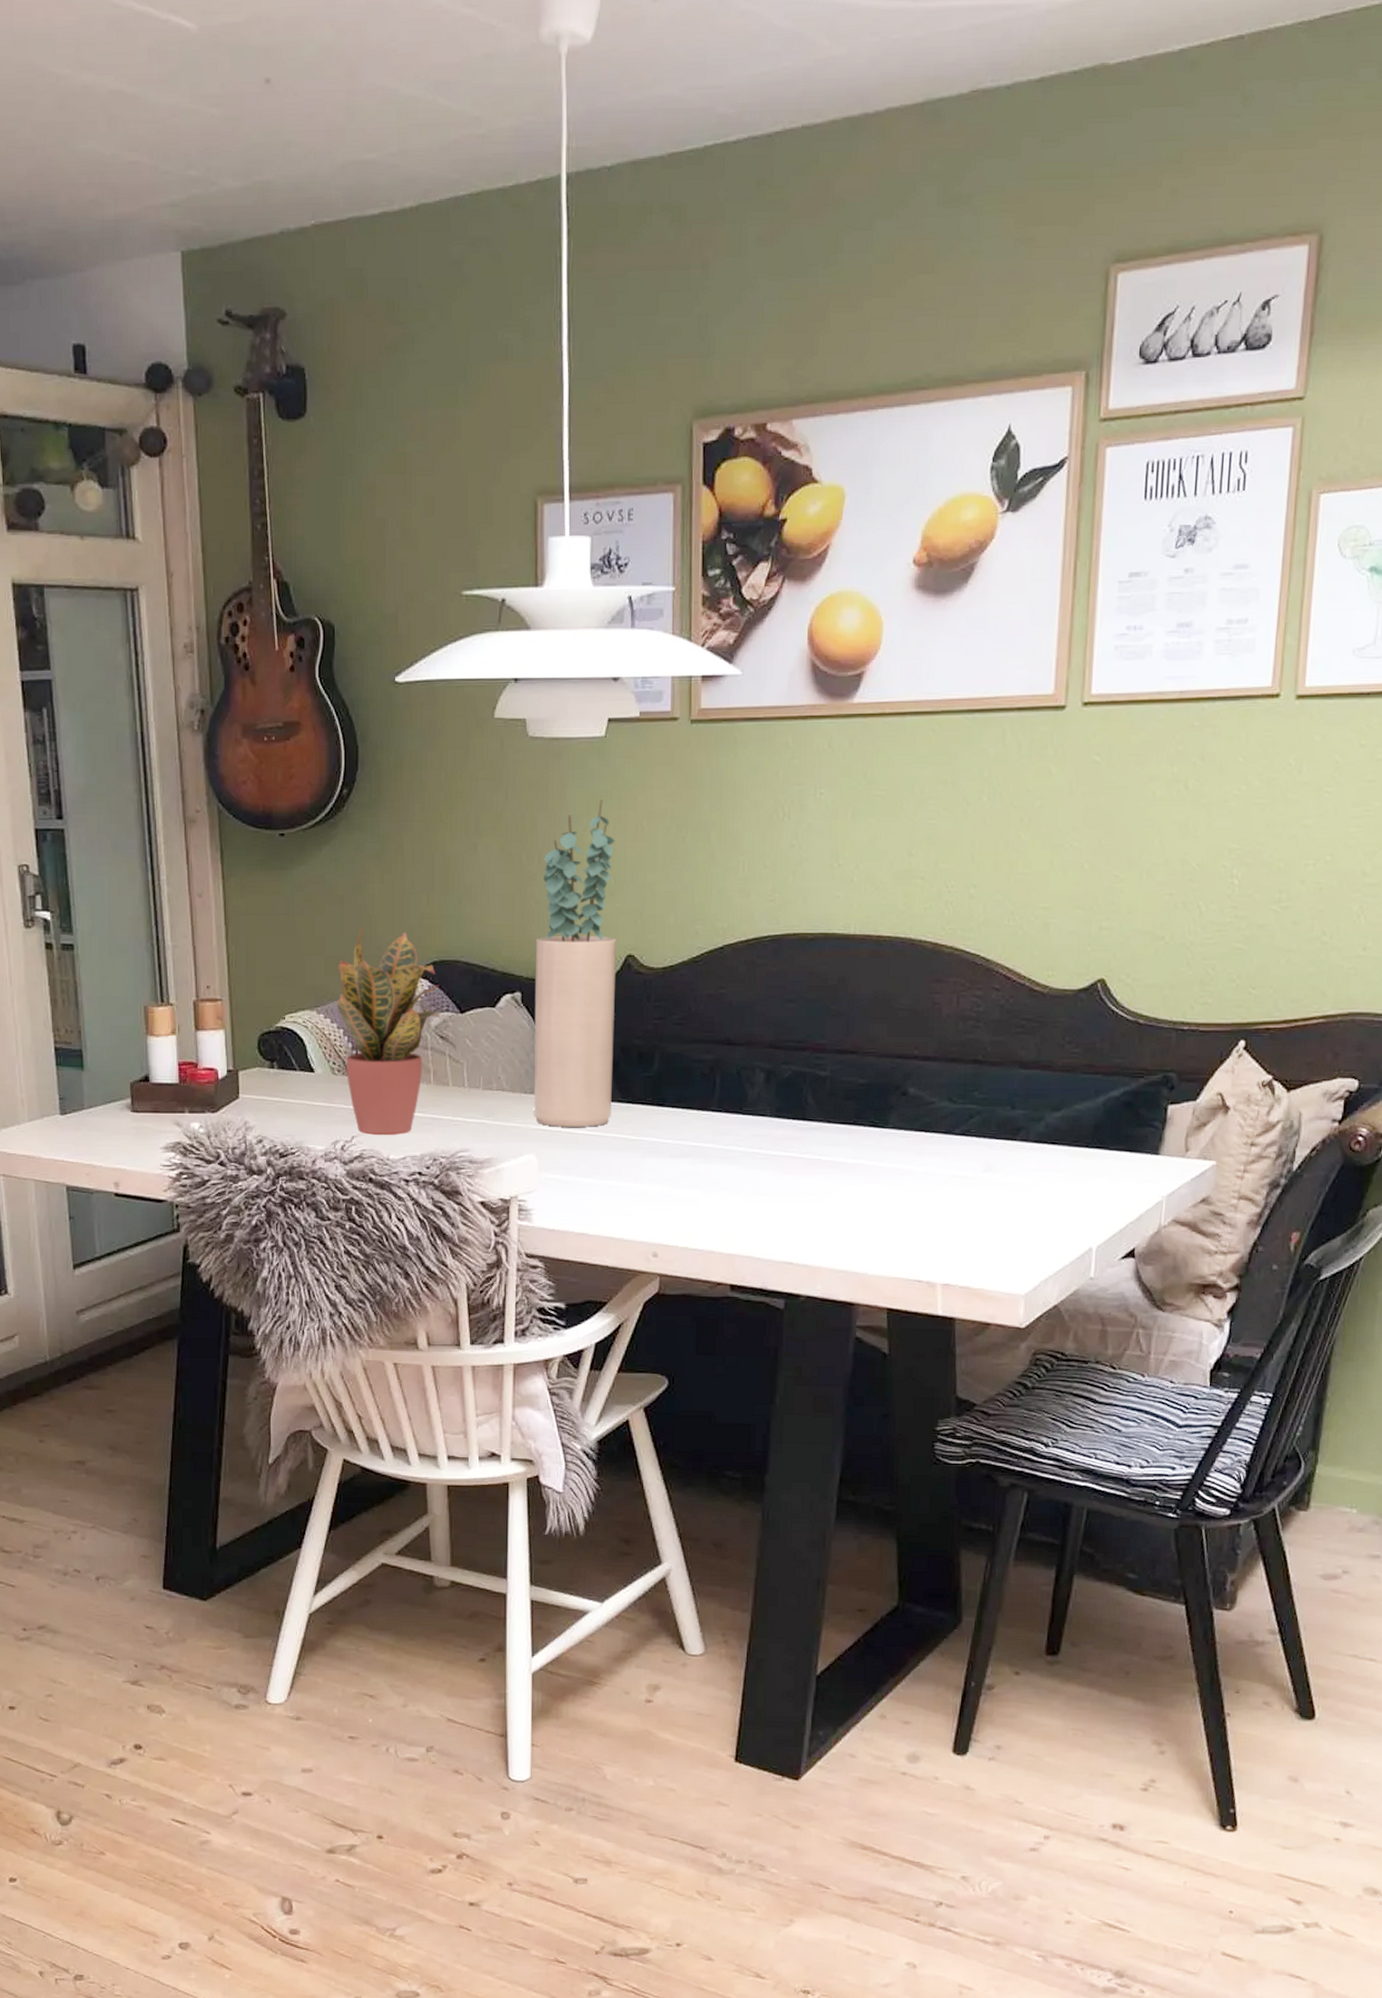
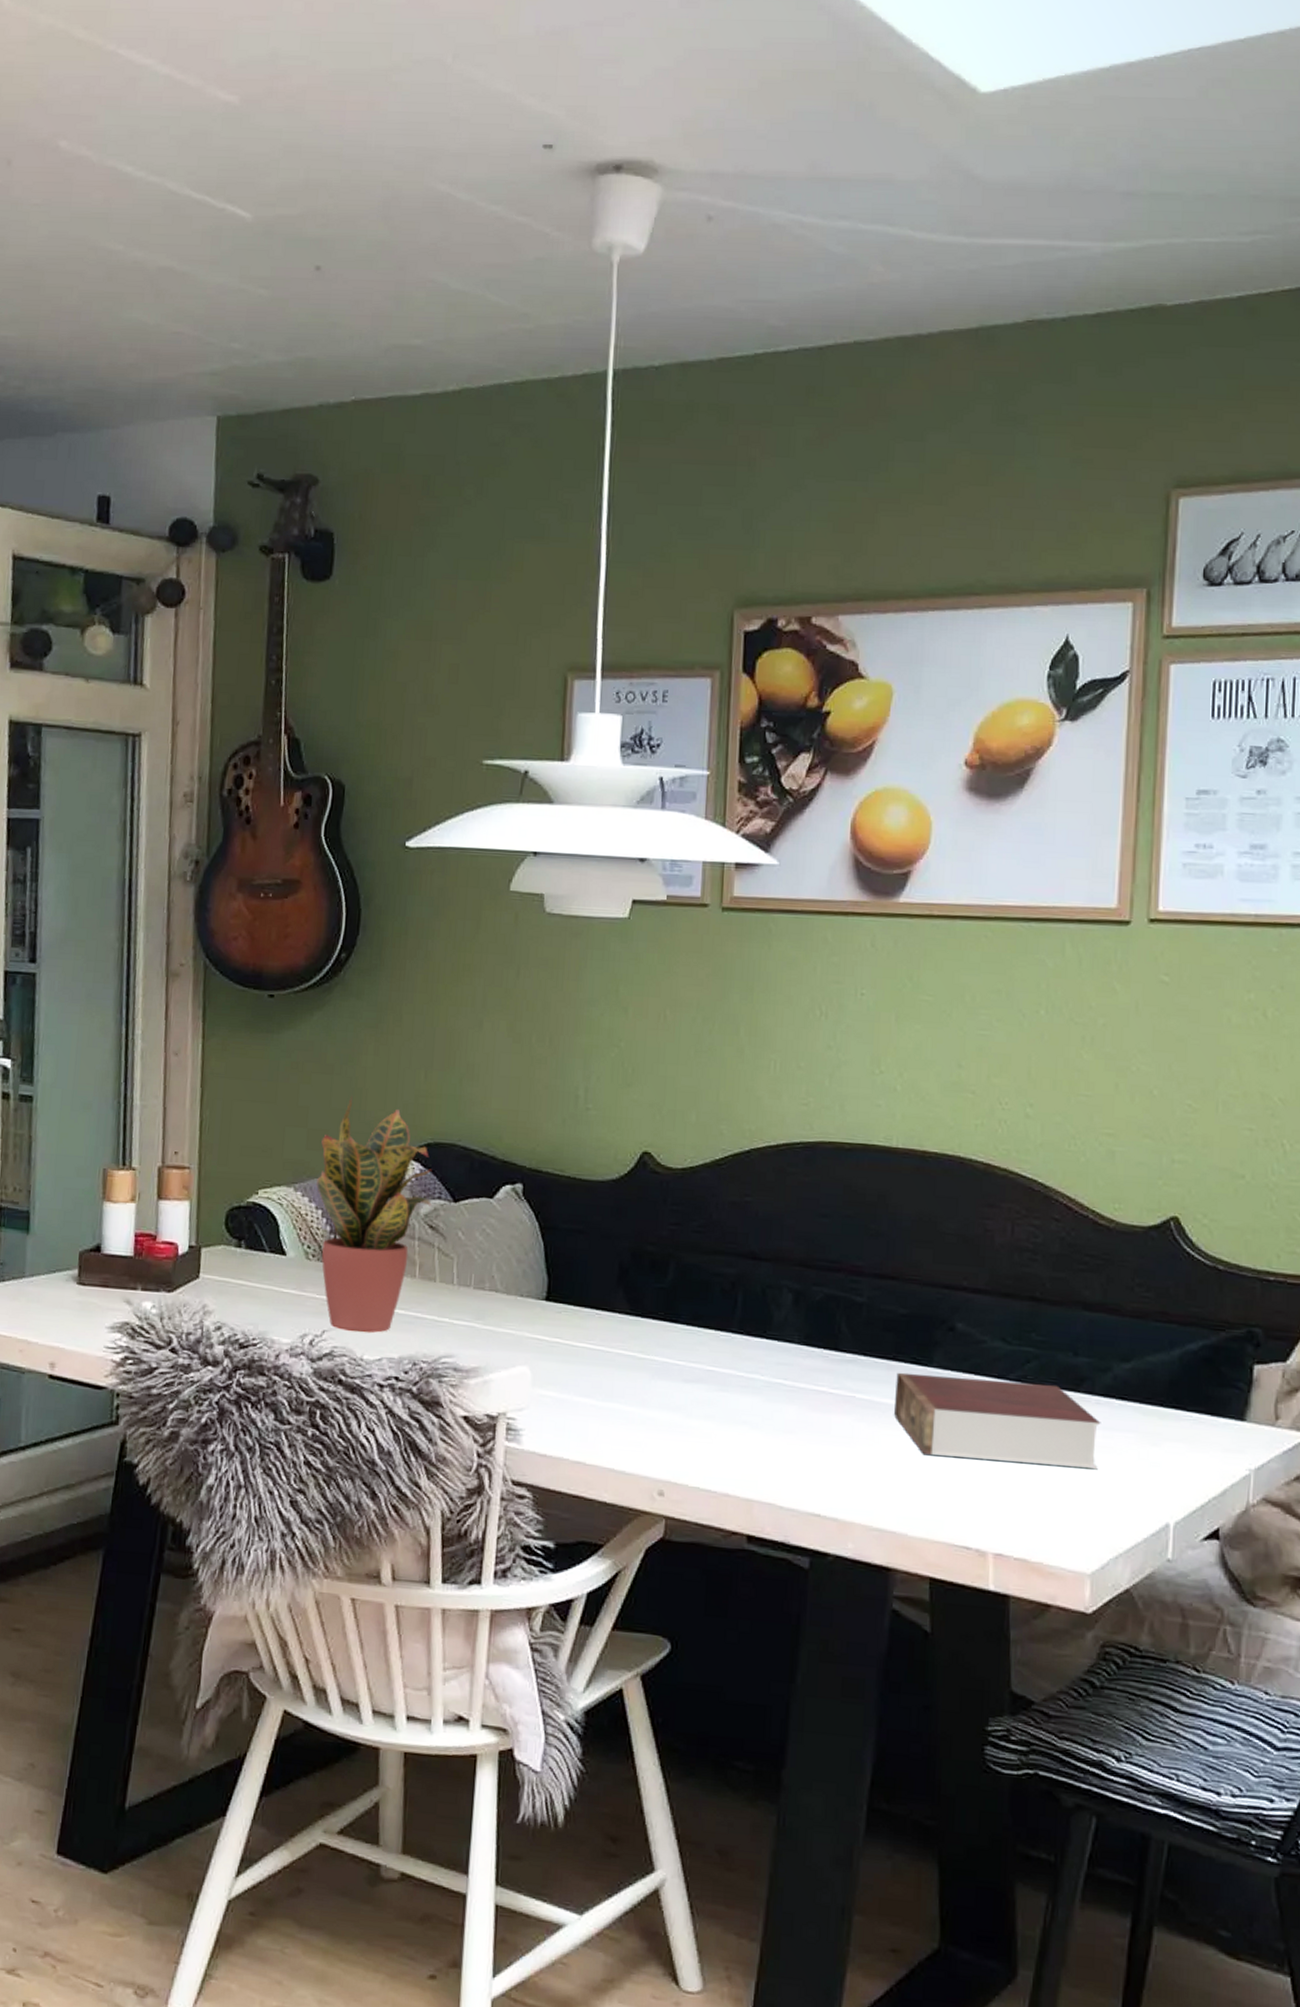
vase: present [533,799,617,1127] -> none [530,983,635,1340]
book: none [854,1135,1035,1205] -> present [893,1372,1101,1469]

